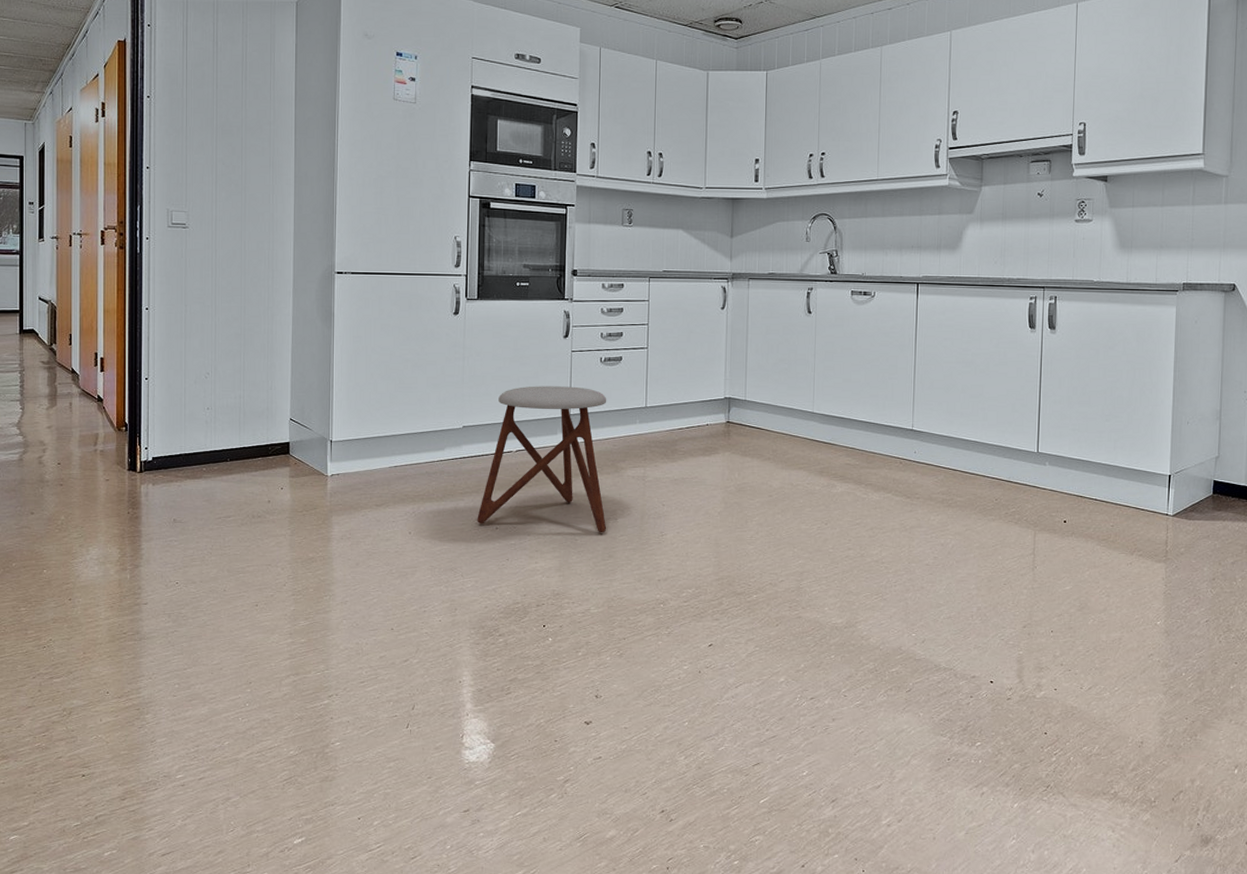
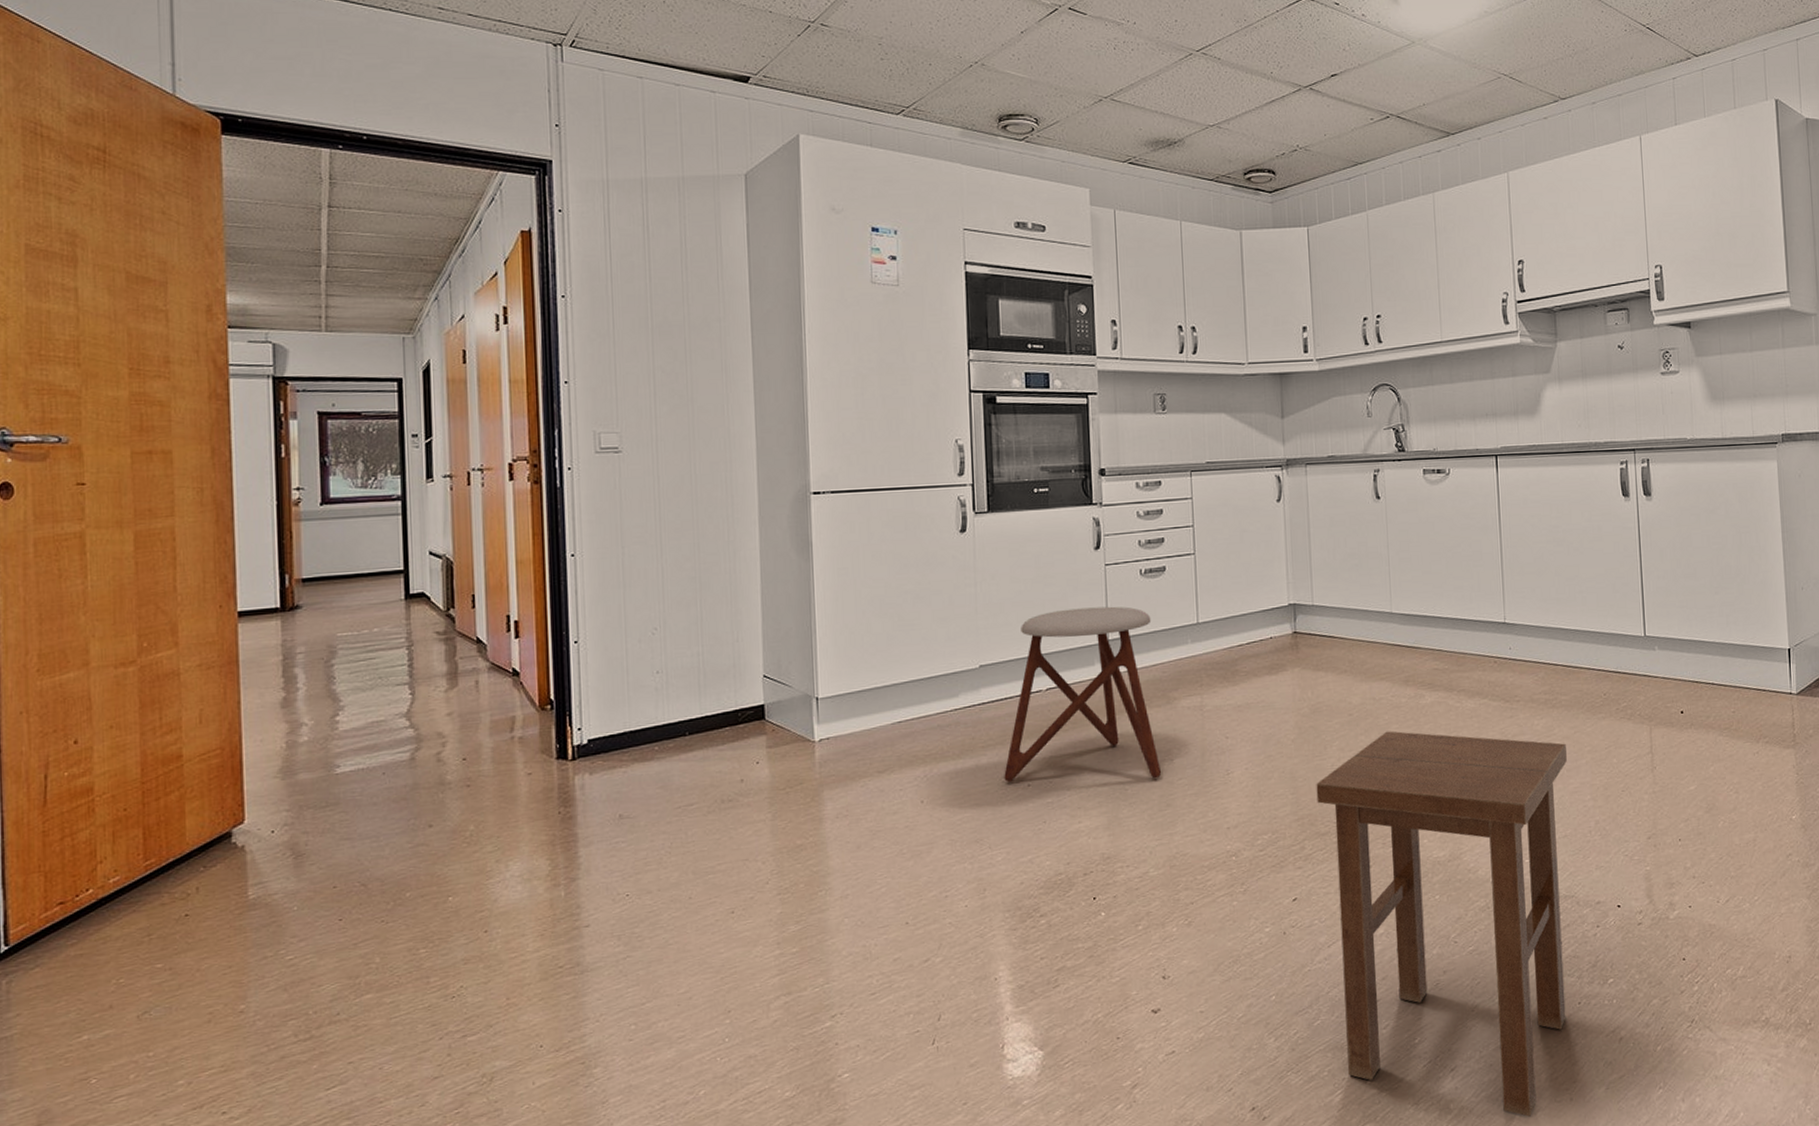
stool: none [736,513,957,848] -> present [1316,731,1567,1117]

